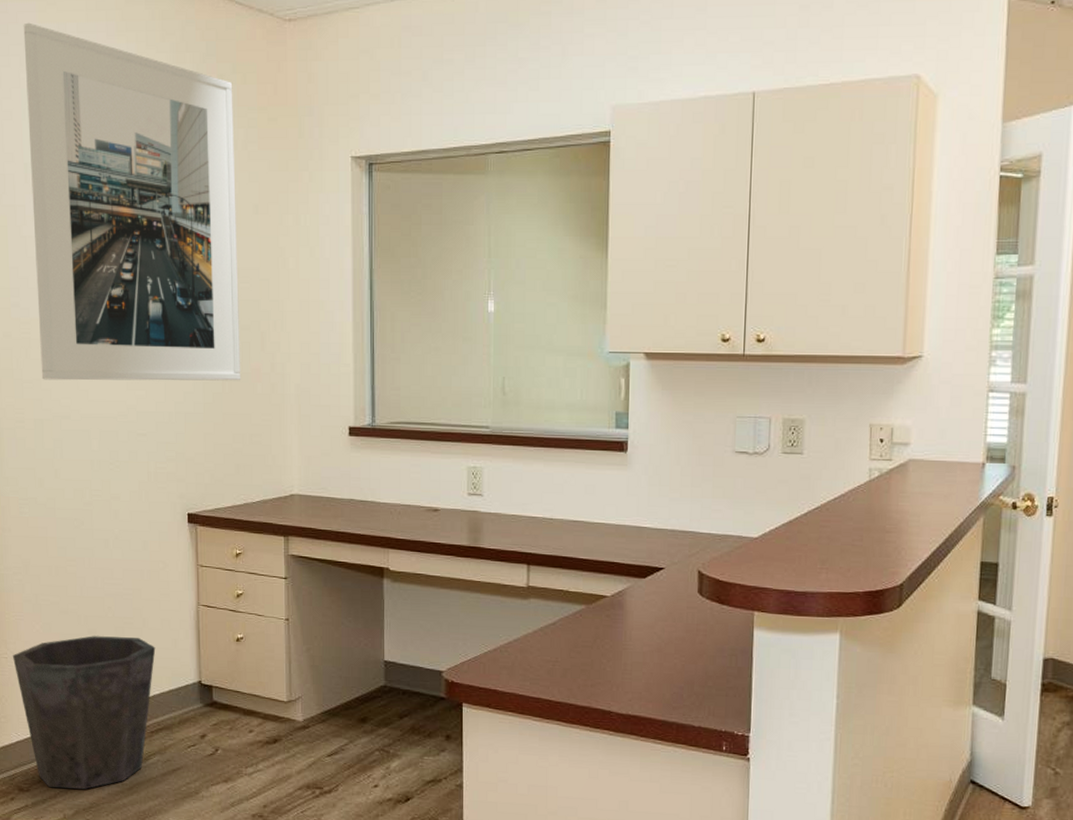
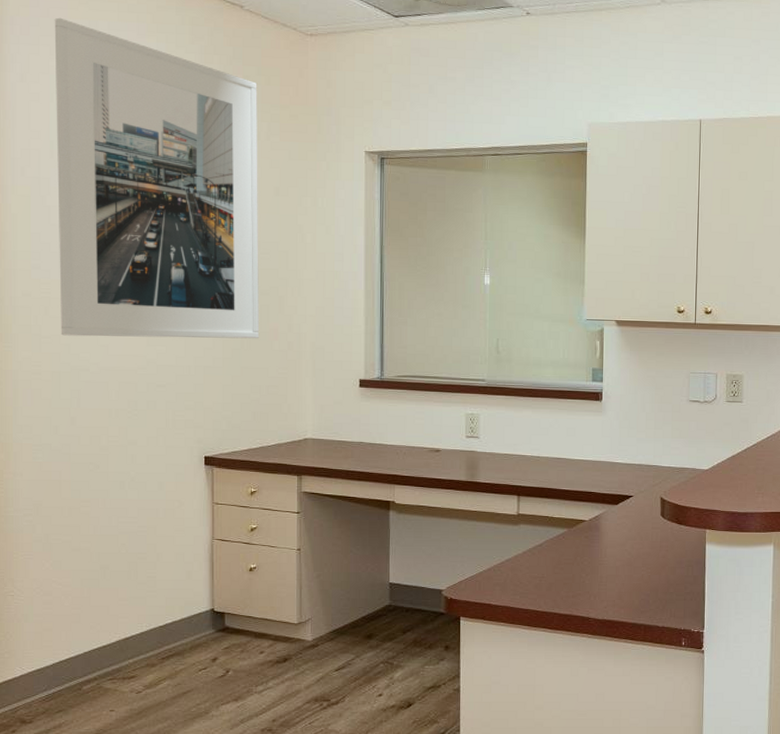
waste bin: present [12,636,156,789] -> none [19,571,169,718]

